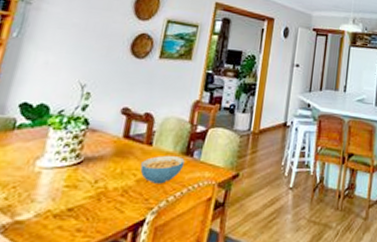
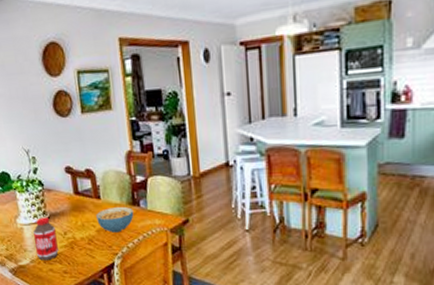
bottle: none [46,161,86,215] -> present [32,217,59,261]

